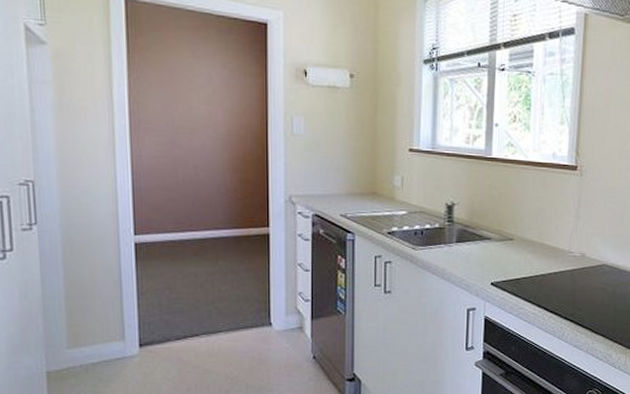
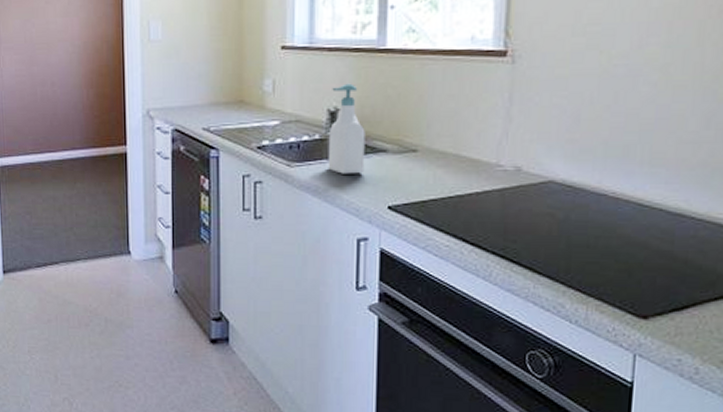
soap bottle: none [445,183,475,257] -> present [328,83,365,174]

